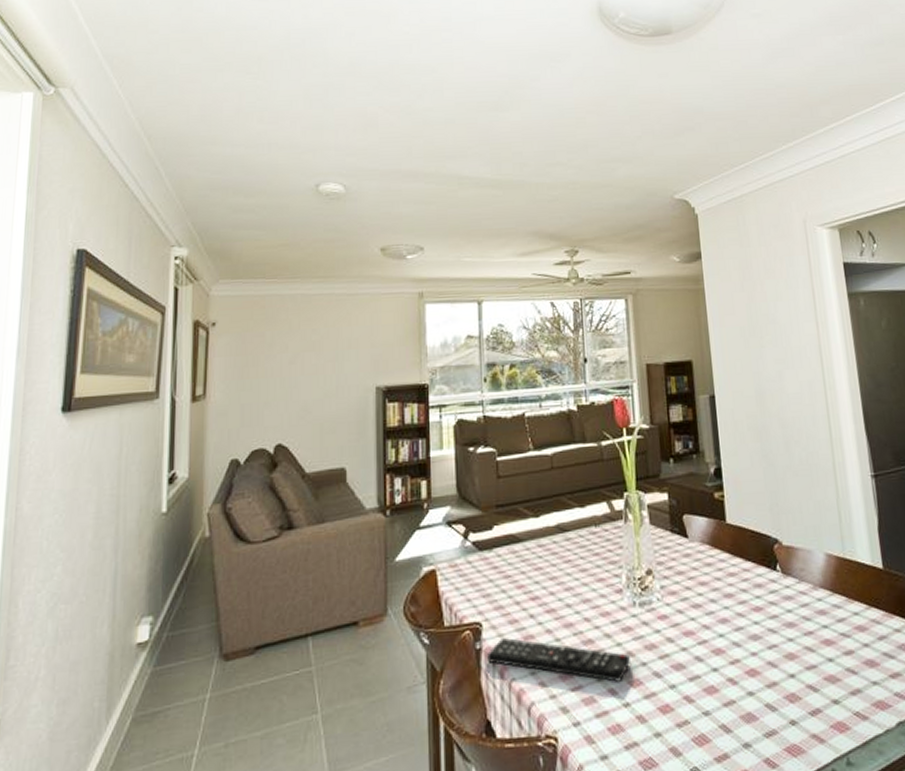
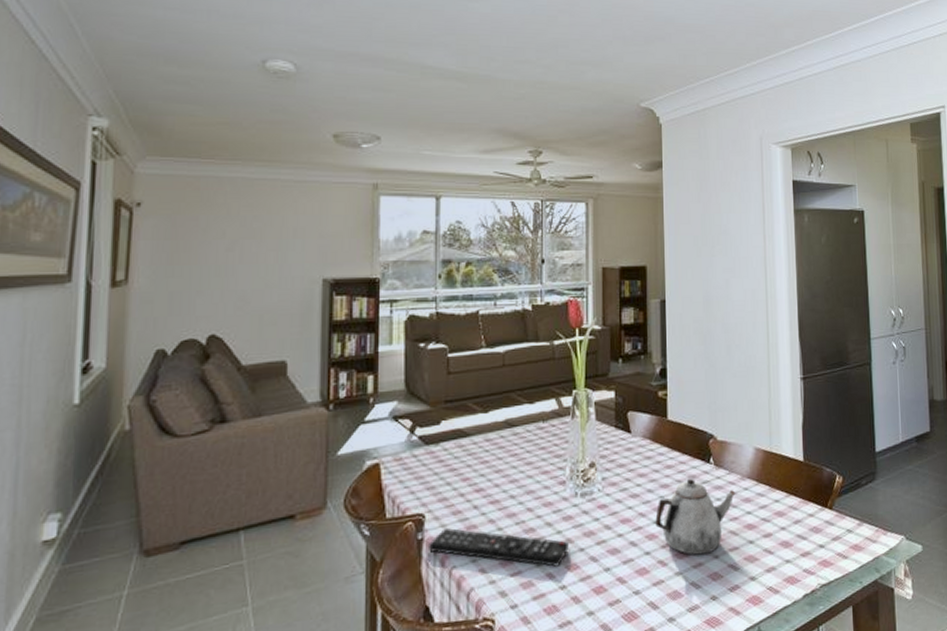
teapot: none [721,588,809,674] -> present [655,479,736,556]

